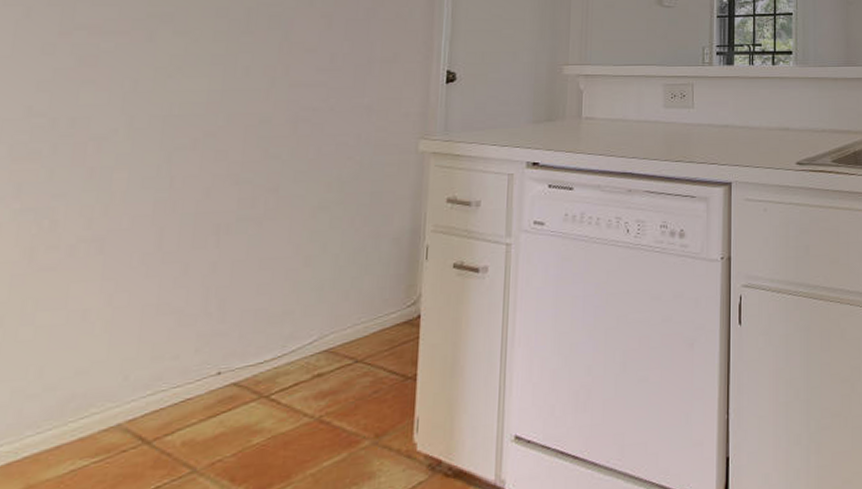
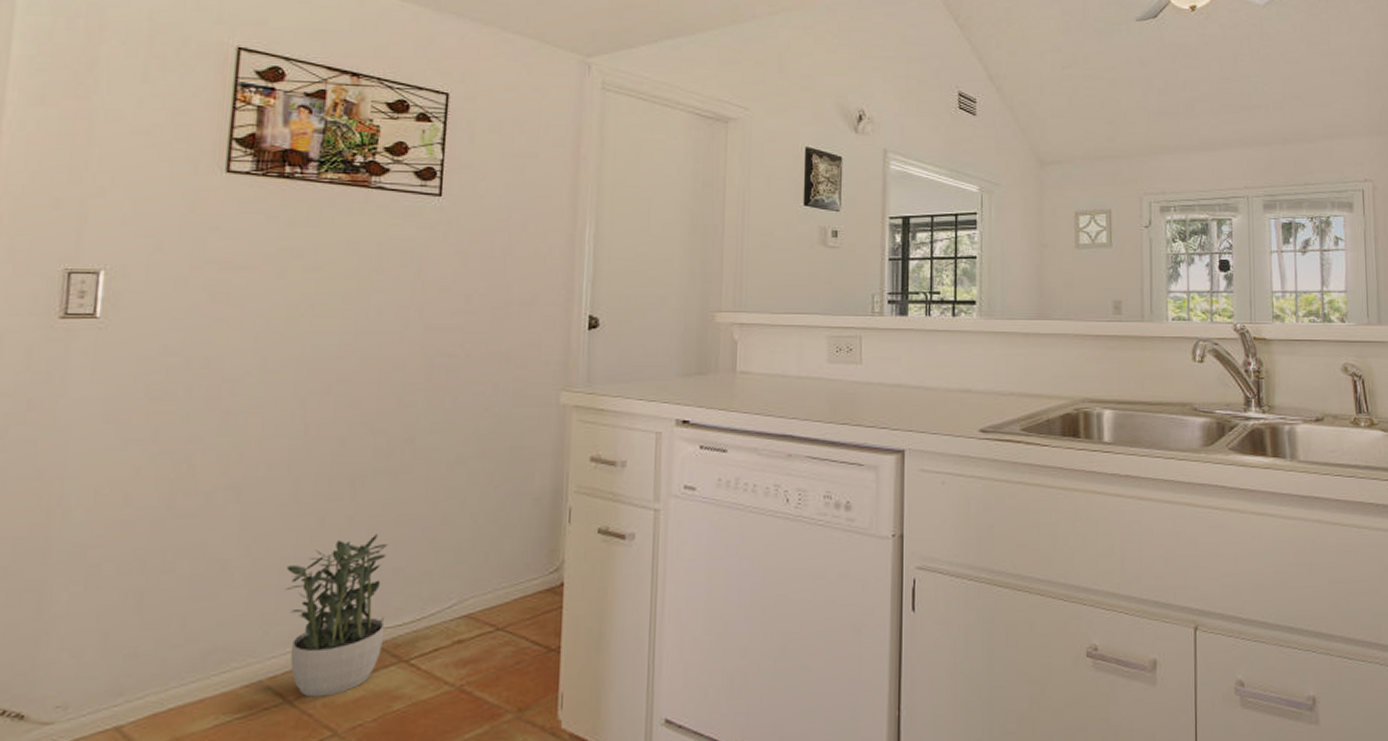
potted plant: none [148,278,252,437] -> present [286,534,389,698]

